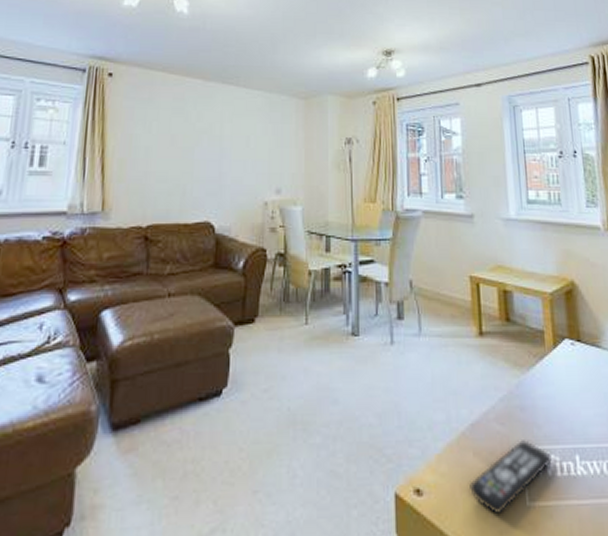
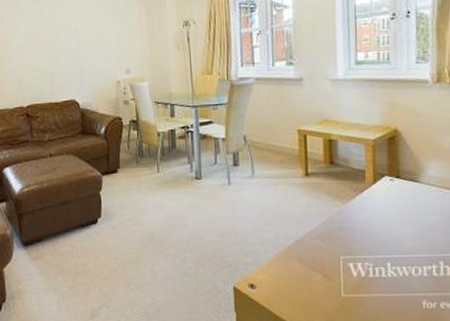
remote control: present [469,440,552,513] -> none [294,252,365,301]

